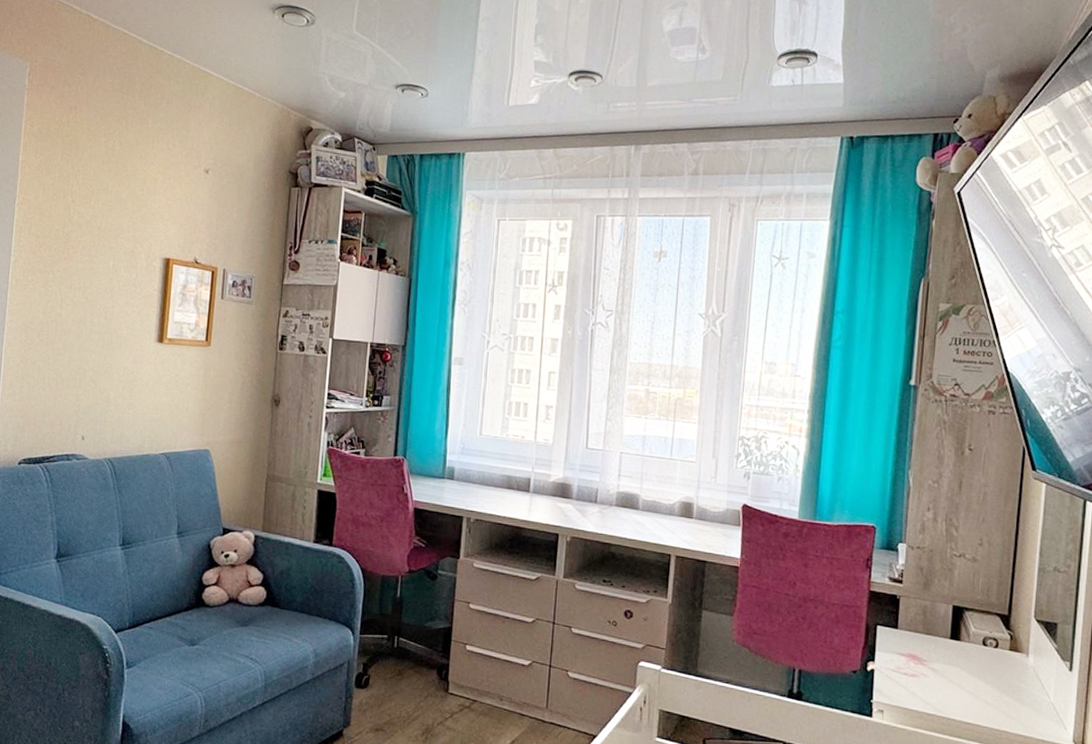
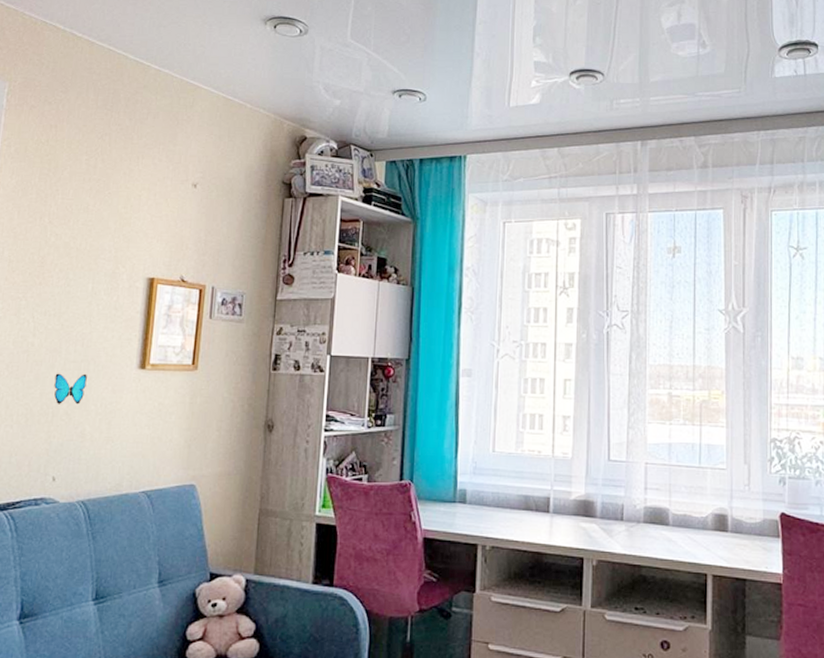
decorative butterfly: none [81,342,110,372] -> present [54,373,87,405]

